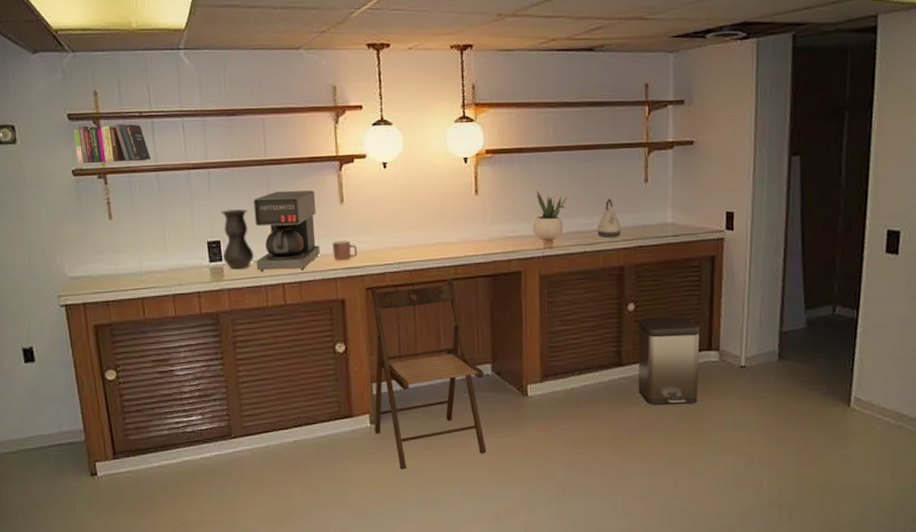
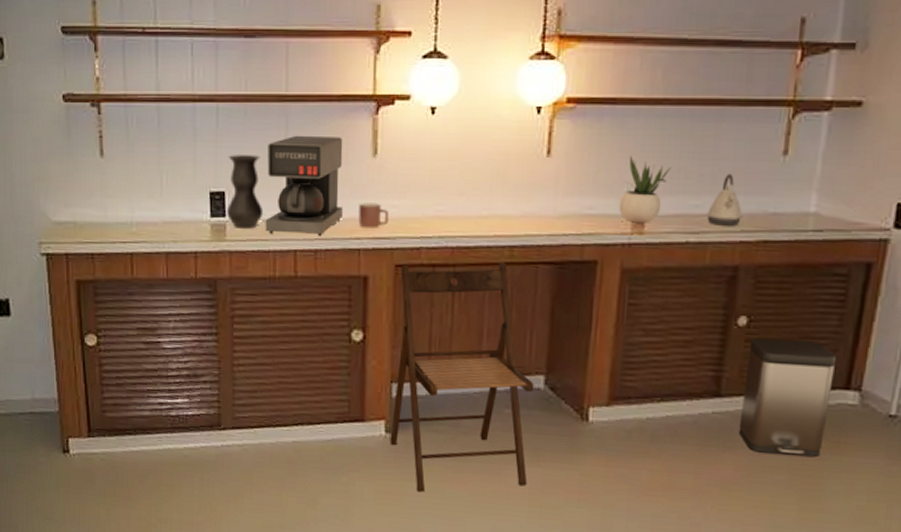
books: present [74,123,151,164] -> none [68,41,153,88]

